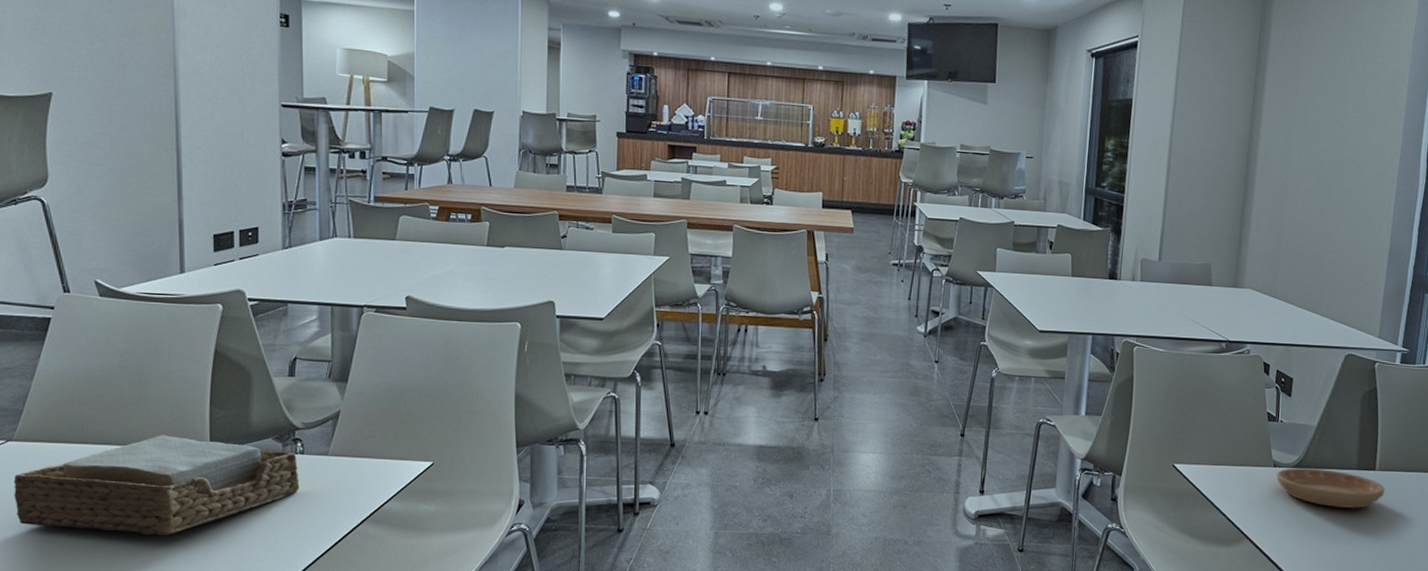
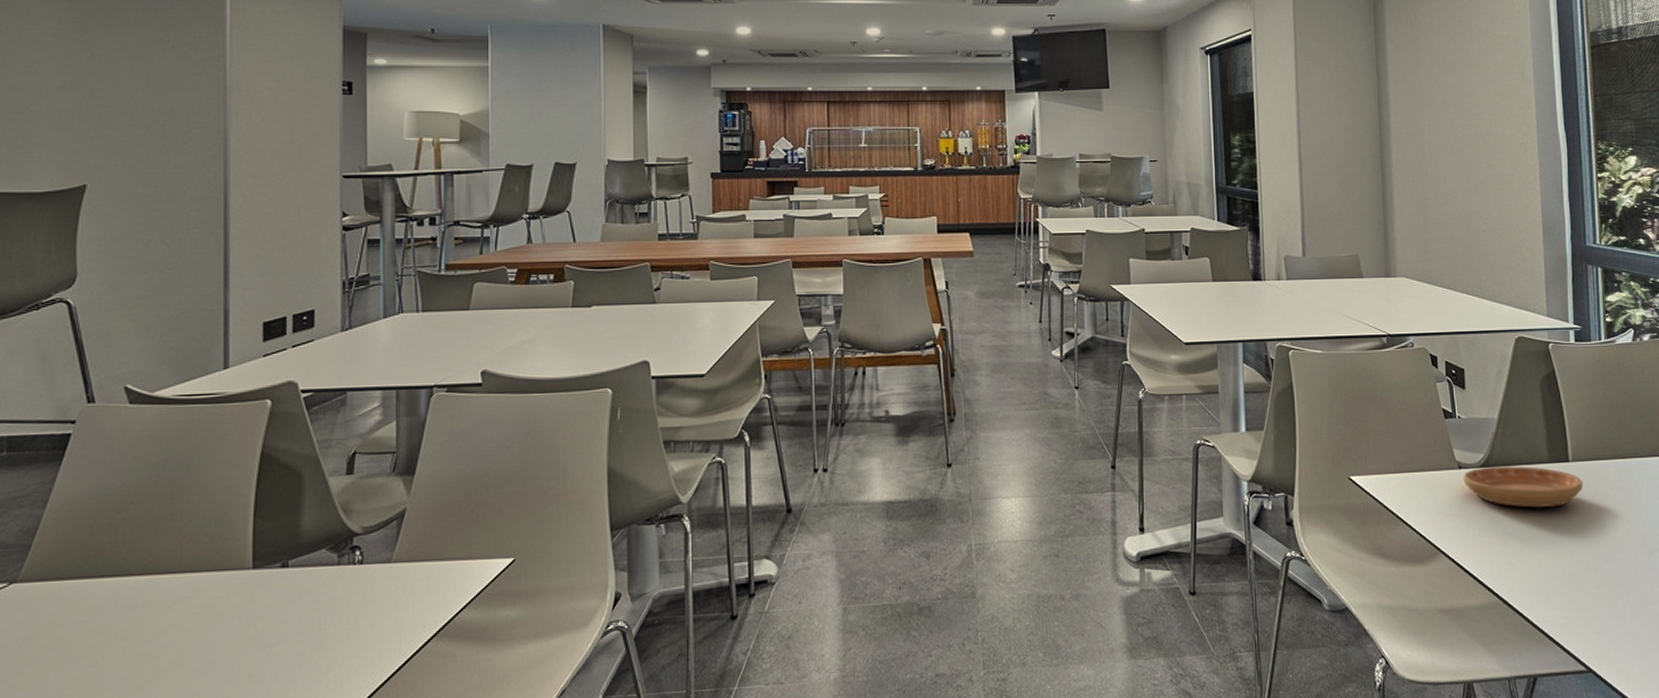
napkin holder: present [13,434,300,536] -> none [15,557,358,684]

